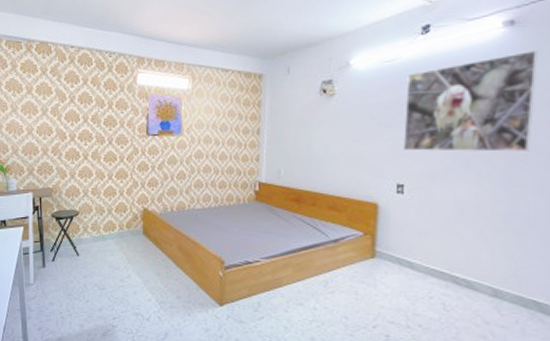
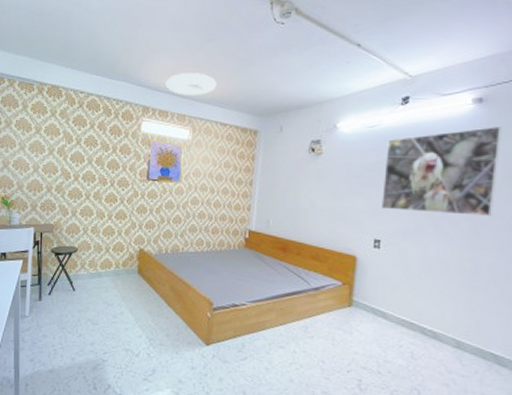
ceiling light: none [160,16,216,42] -> present [165,73,218,95]

